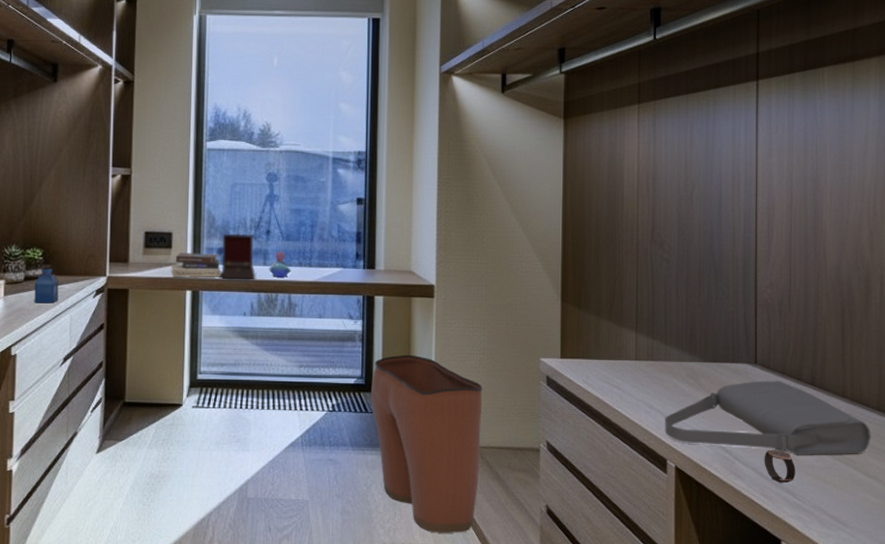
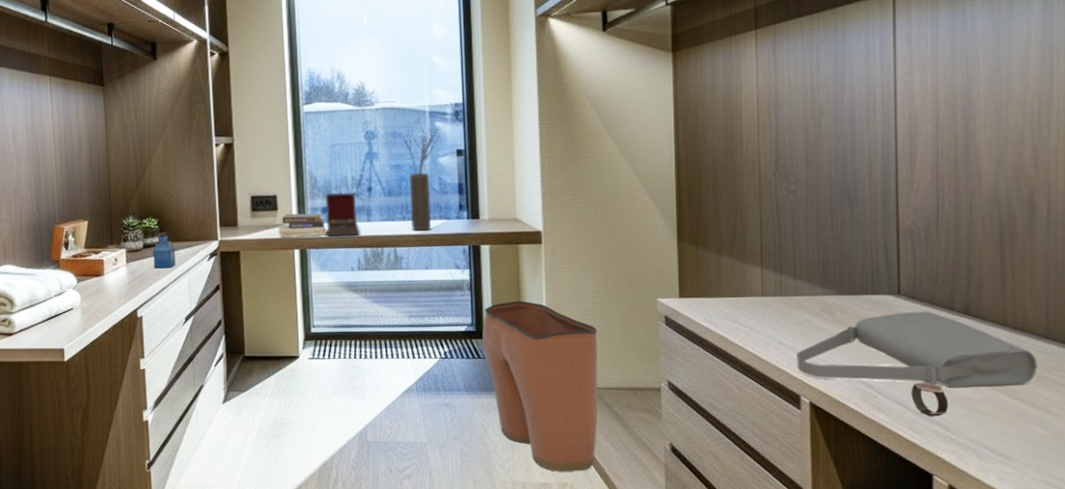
perfume bottle: present [269,251,291,277] -> none [373,207,395,232]
vase: none [305,168,342,279] -> present [403,122,440,232]

